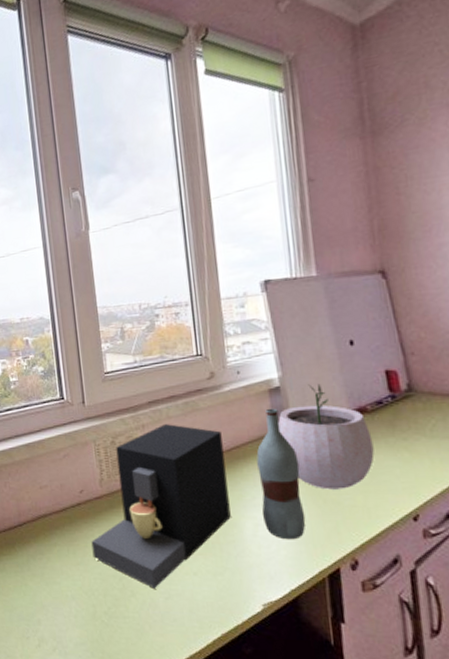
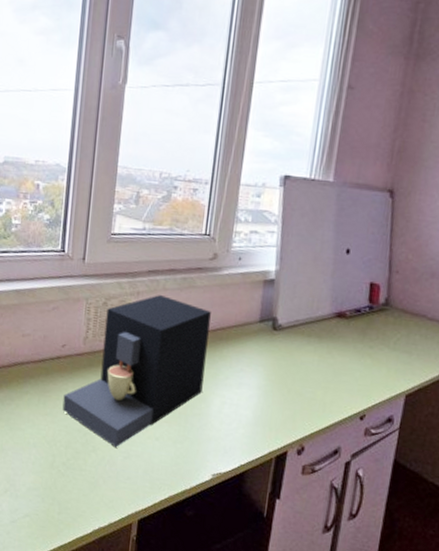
bottle: present [256,408,306,540] -> none [230,297,275,421]
plant pot: present [278,383,375,490] -> none [264,282,344,383]

